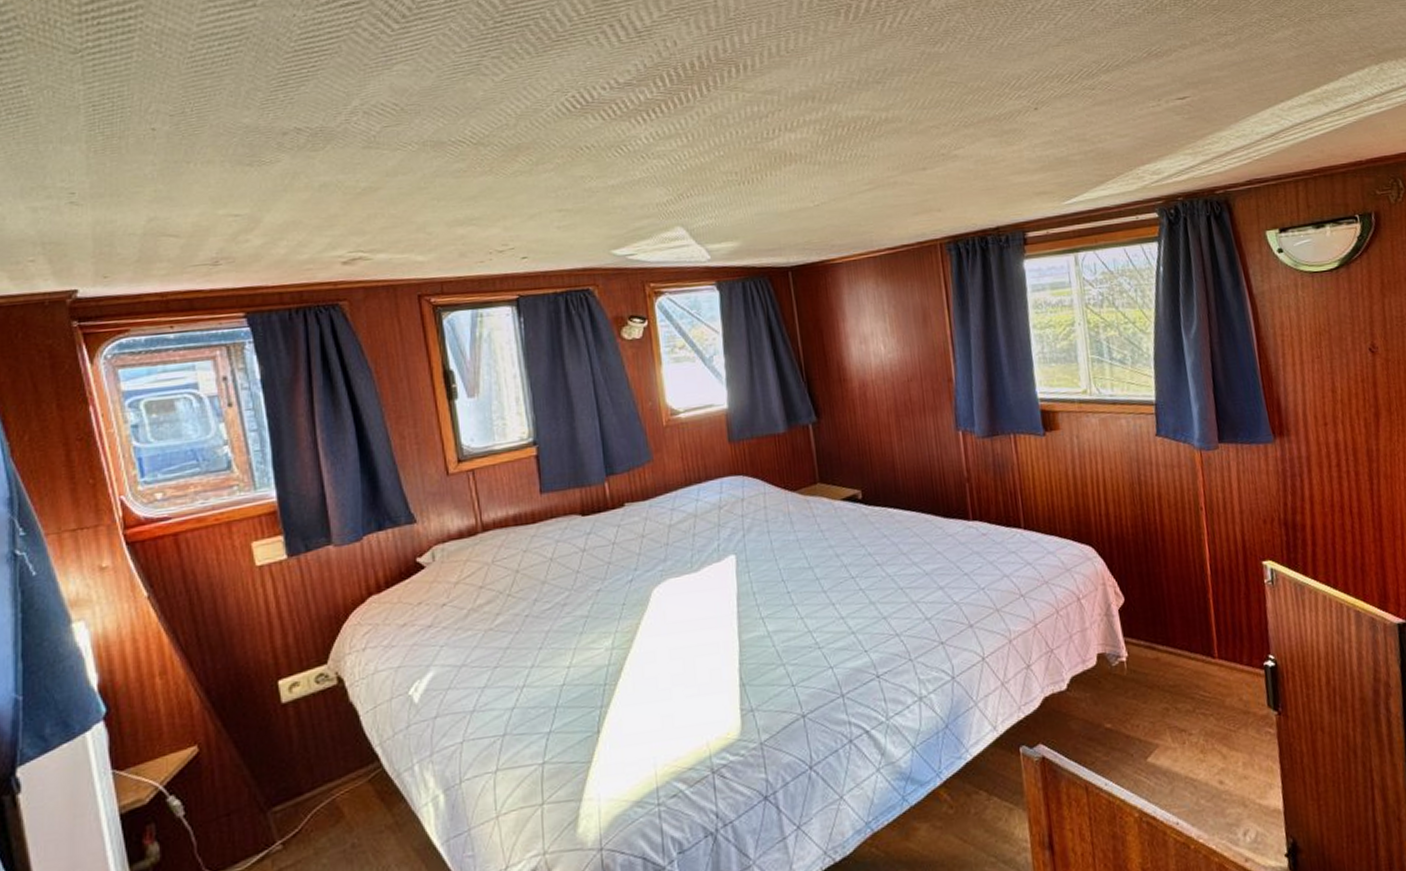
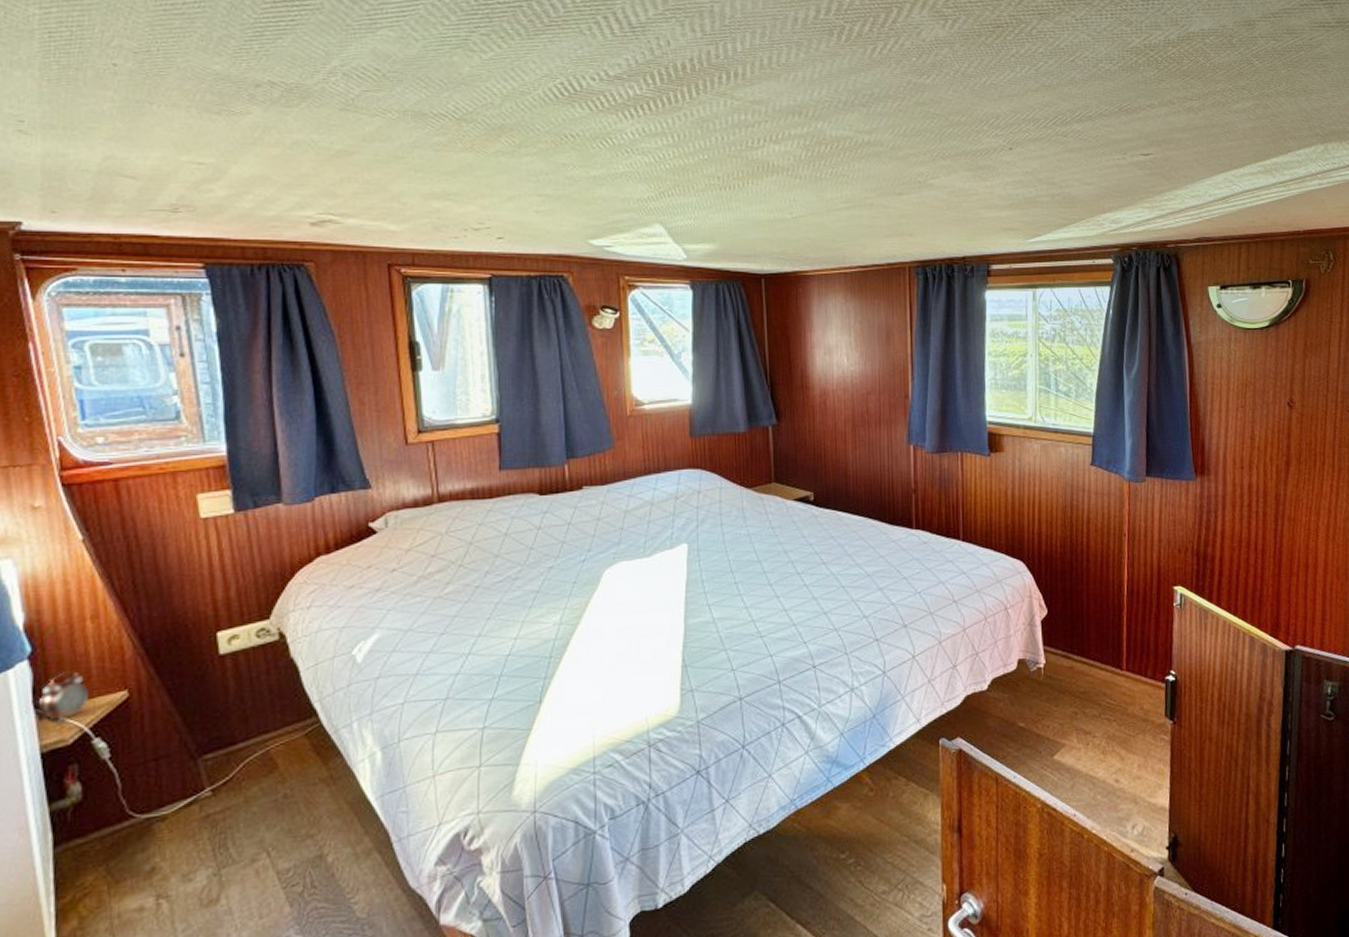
alarm clock: none [116,729,162,783] -> present [39,671,90,723]

